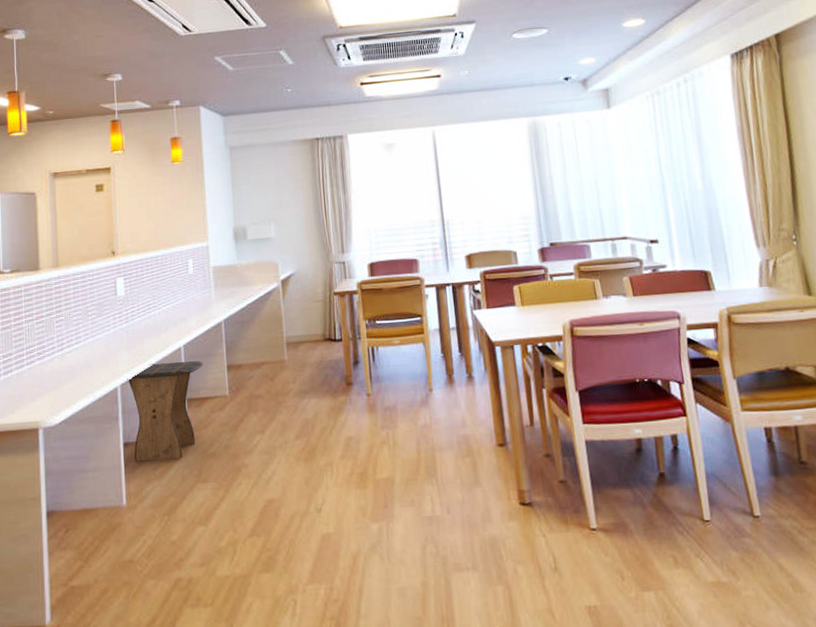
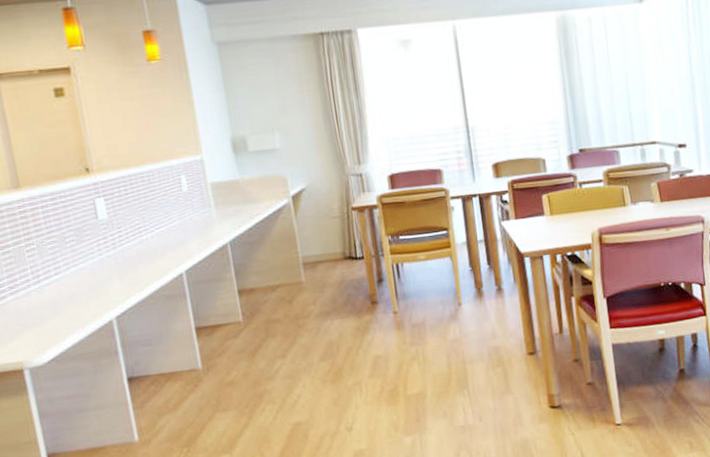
stool: present [127,361,203,462] -> none [123,287,211,397]

